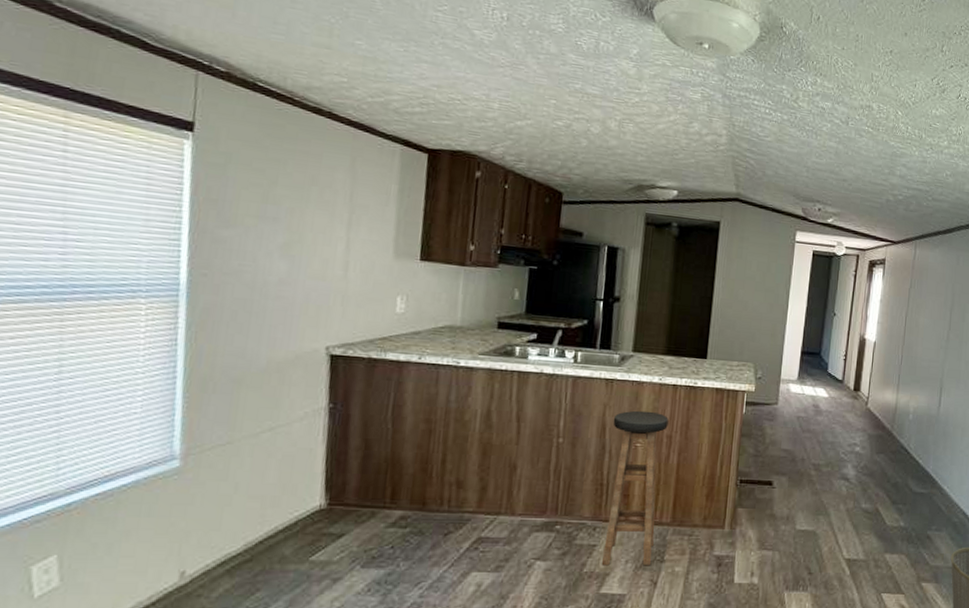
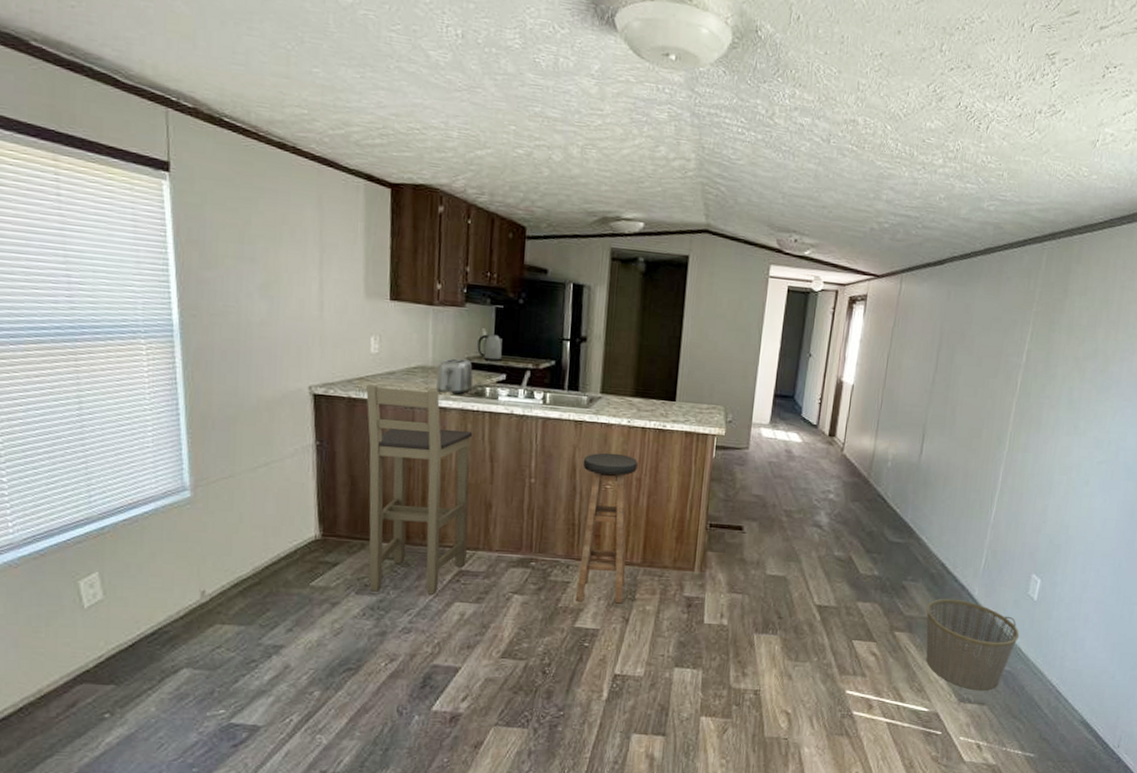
bar stool: none [377,344,500,565] -> present [366,384,473,595]
toaster: none [464,317,503,355] -> present [436,358,473,395]
kettle: none [508,293,535,322] -> present [477,333,503,362]

